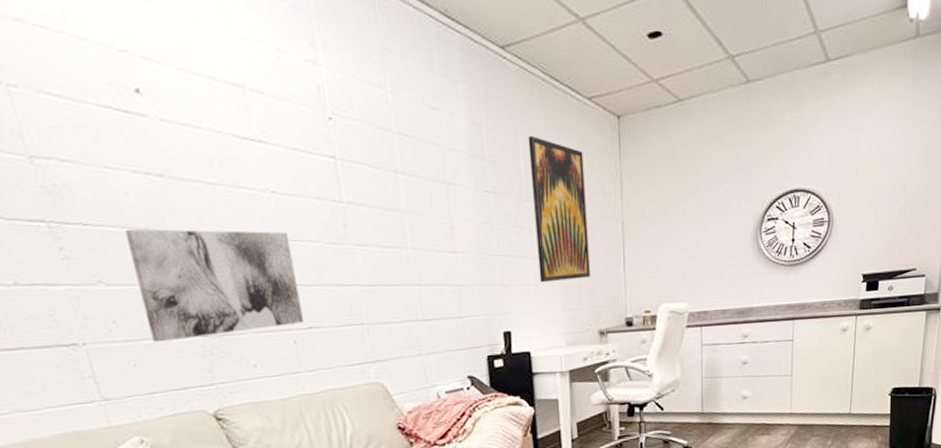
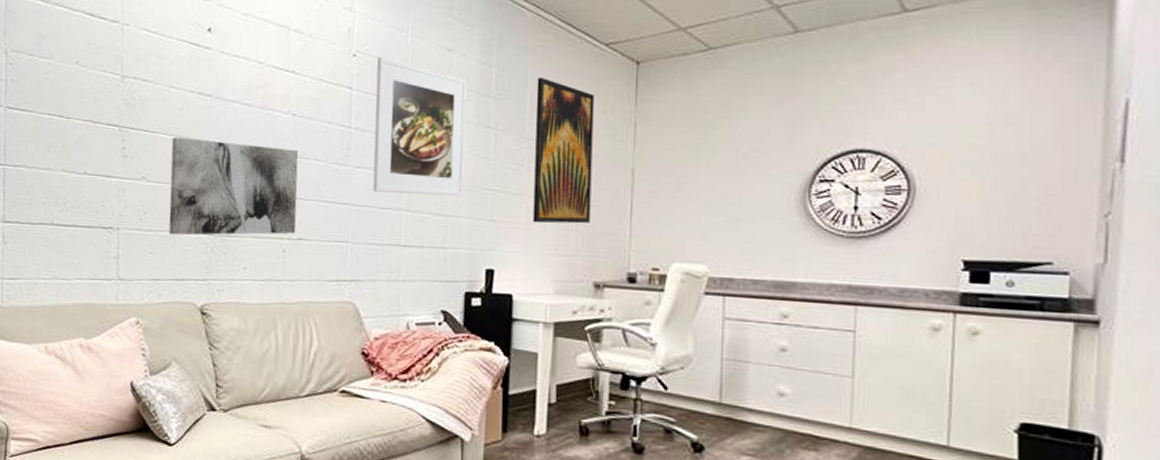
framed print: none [358,118,472,269] -> present [372,56,467,197]

